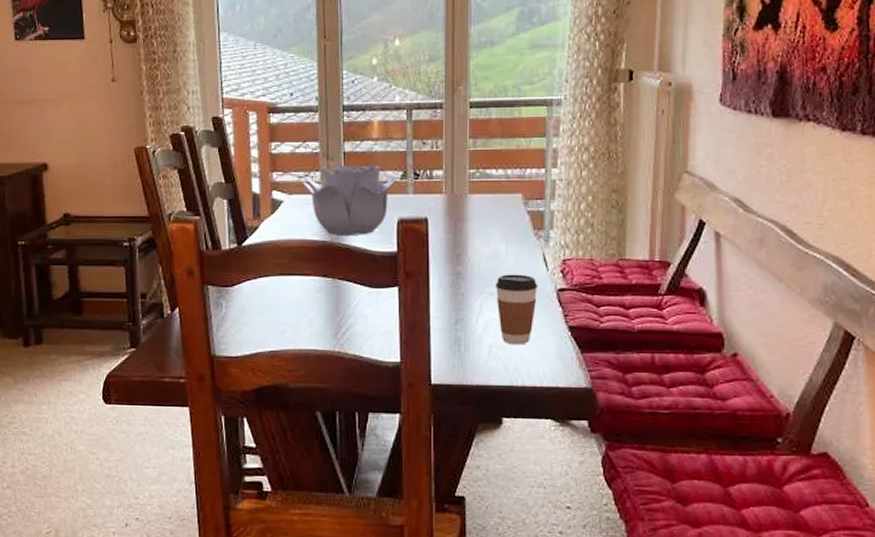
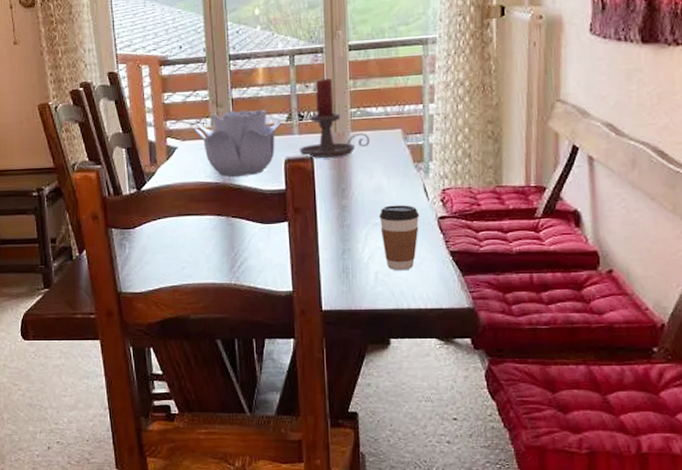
candle holder: none [413,136,488,220] -> present [299,78,370,158]

